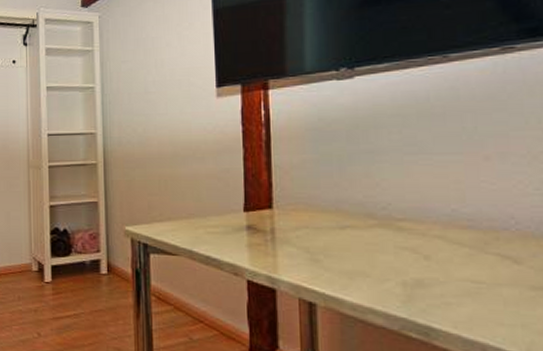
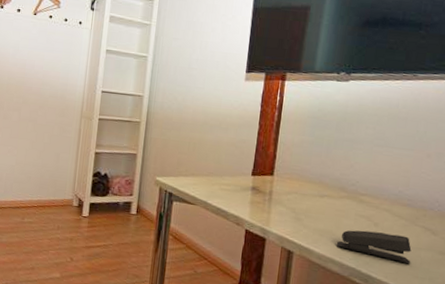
stapler: none [374,267,489,306] -> present [336,230,412,263]

